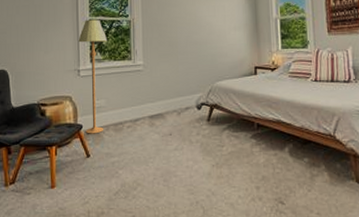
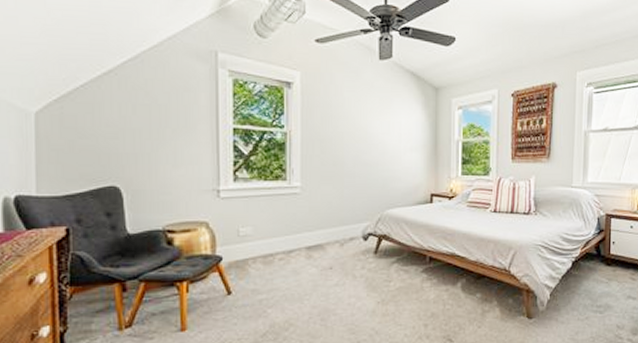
floor lamp: present [78,19,107,134] -> none [218,128,255,268]

